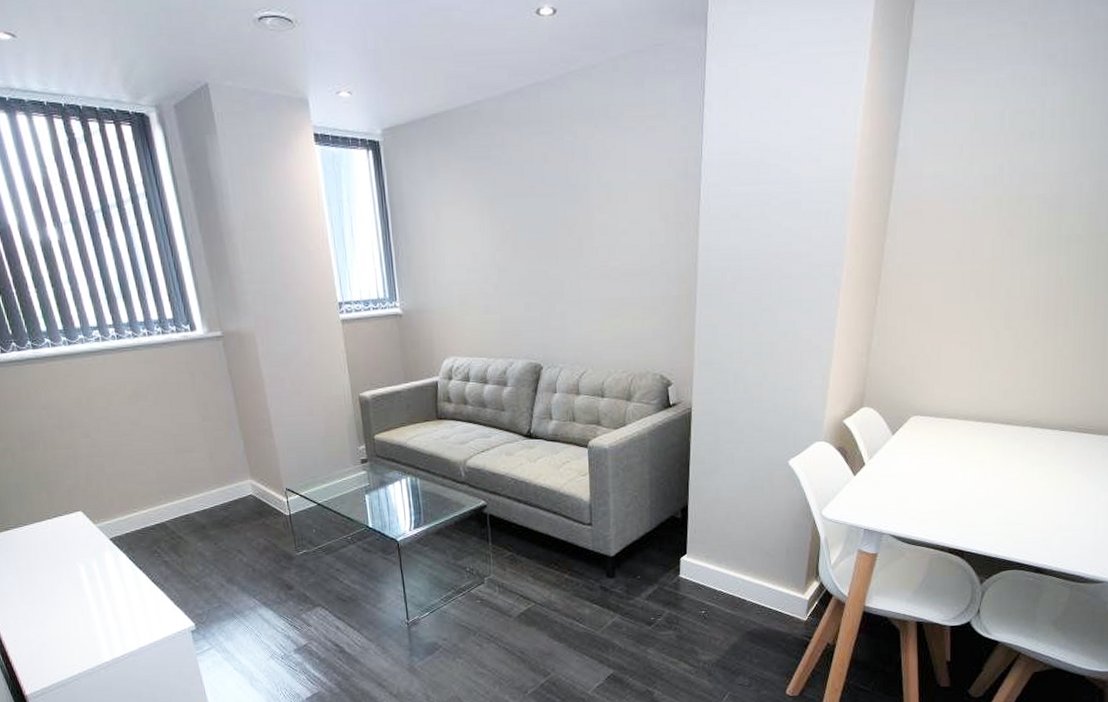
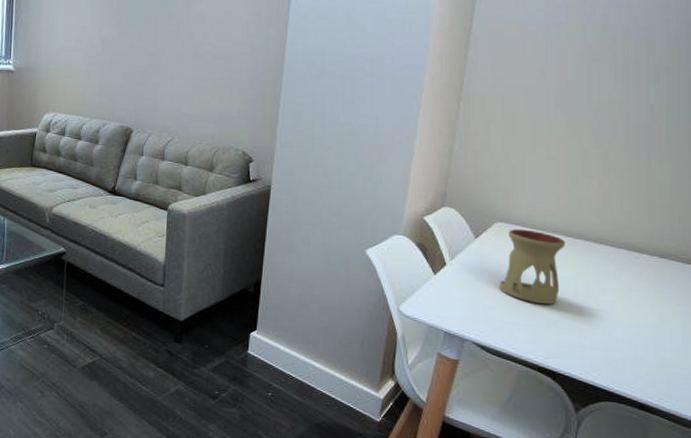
oil burner: none [914,419,977,491] -> present [499,229,566,305]

